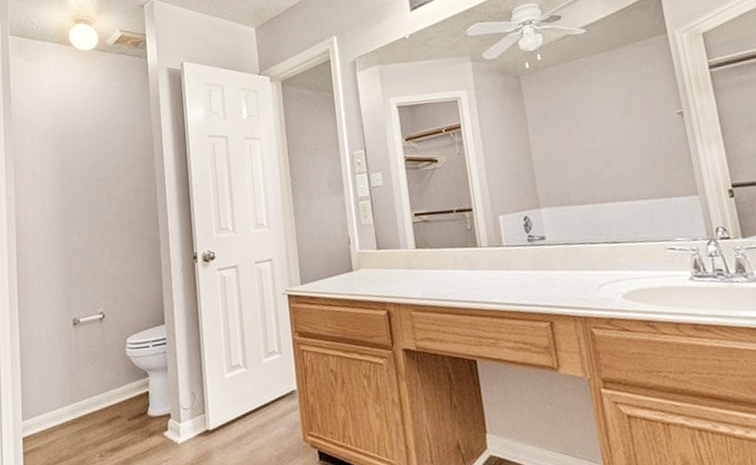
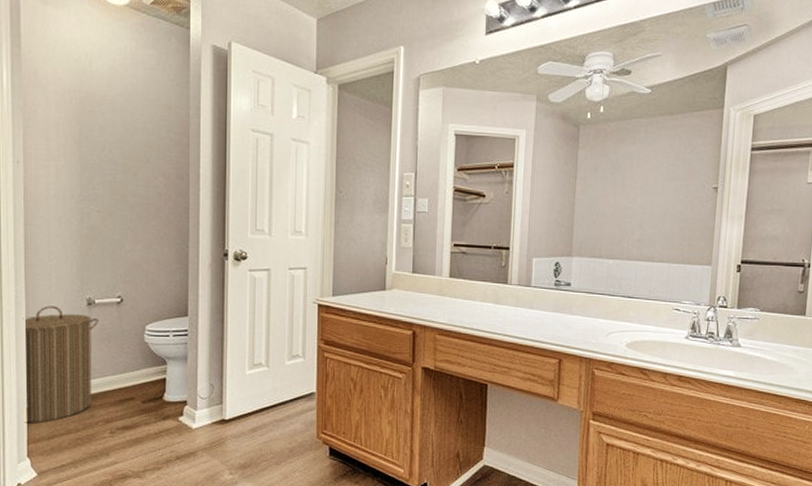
laundry hamper: none [17,329,85,454] -> present [23,305,99,423]

